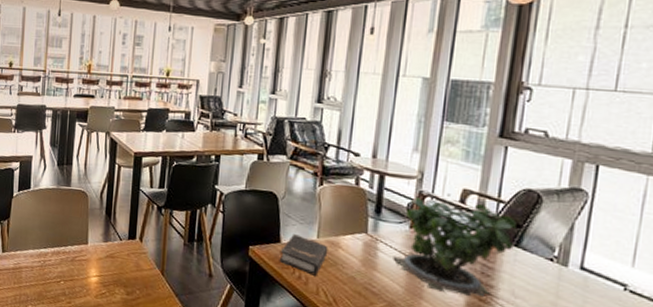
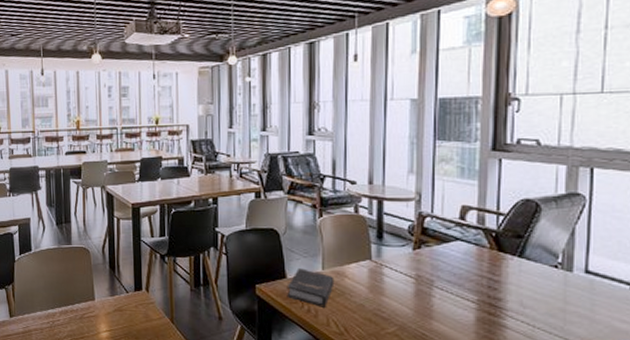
potted plant: present [393,193,517,297] -> none [399,212,518,311]

